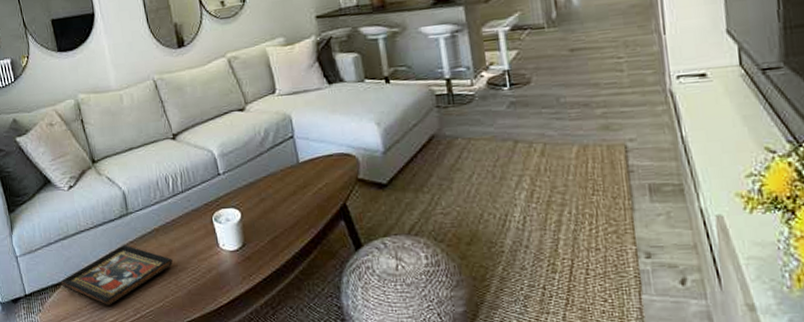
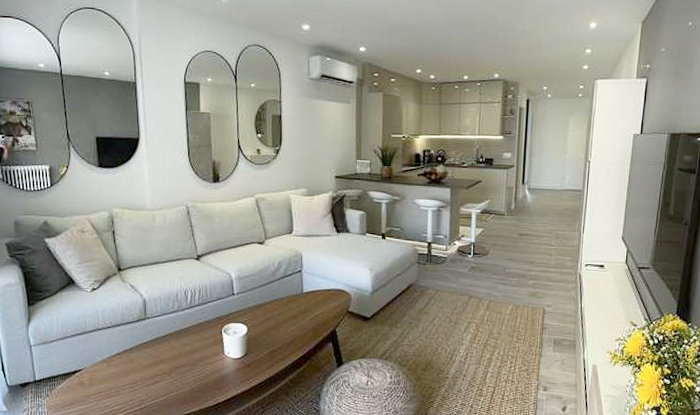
decorative tray: present [61,245,173,305] -> none [72,345,181,395]

